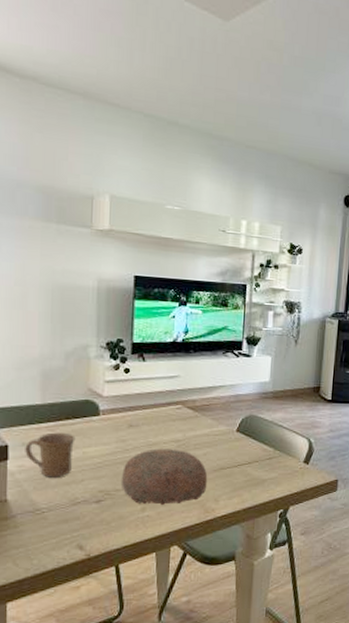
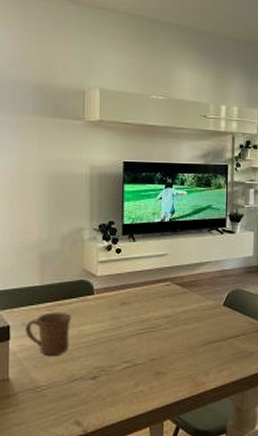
decorative bowl: present [122,448,208,505] -> none [116,324,197,380]

